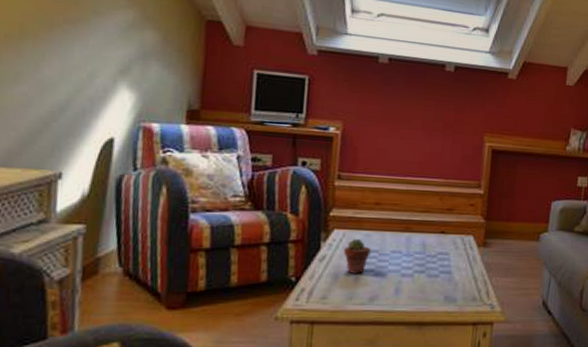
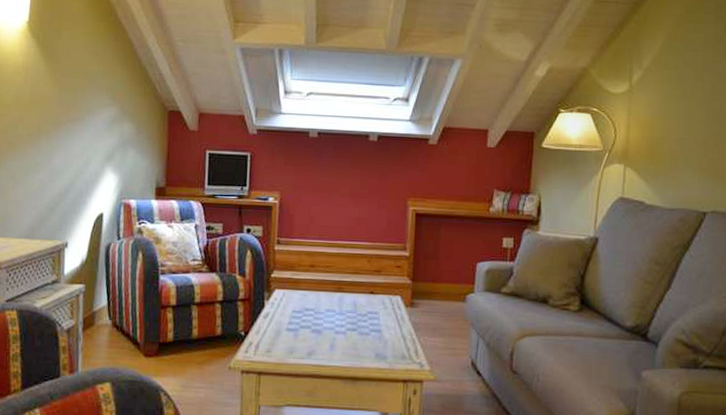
potted succulent: present [344,239,371,274] -> none [284,298,308,330]

